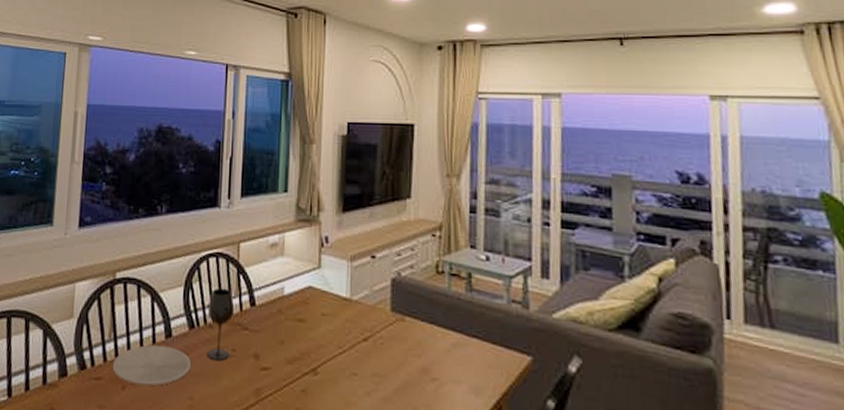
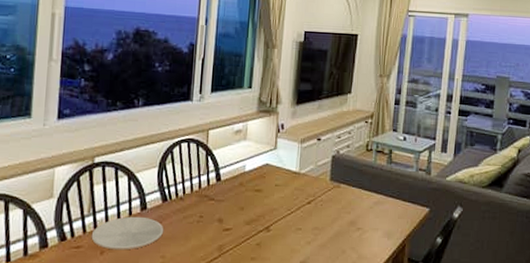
wine glass: present [207,288,235,360] -> none [178,167,203,225]

